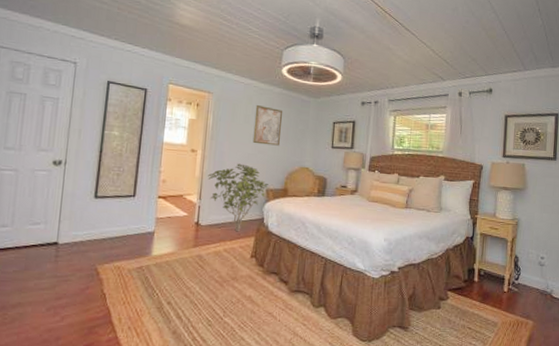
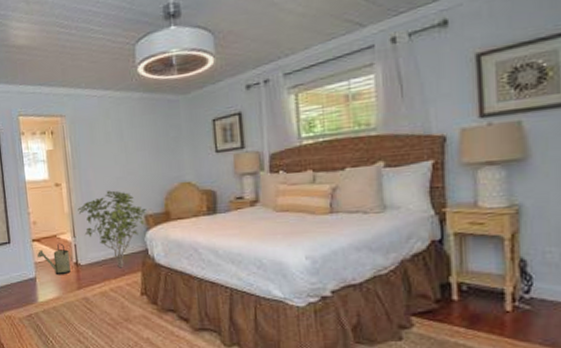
watering can: none [160,203,194,233] -> present [37,243,72,276]
wall art: present [252,104,283,146] -> none [115,117,151,165]

